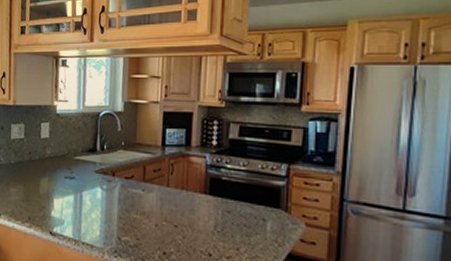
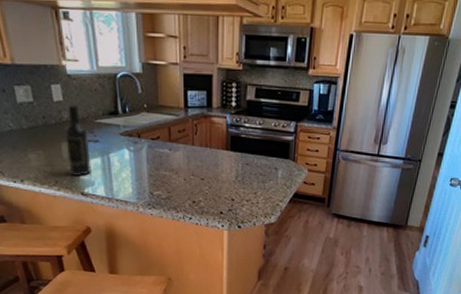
wine bottle: none [43,142,66,215] -> present [64,105,91,177]

